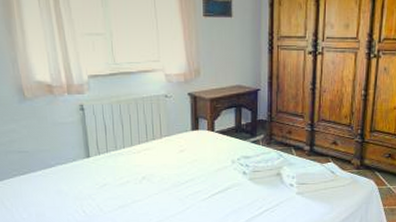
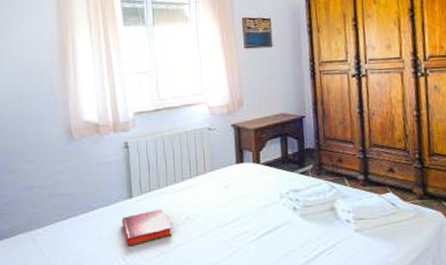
hardback book: none [79,169,130,201] -> present [121,209,173,247]

